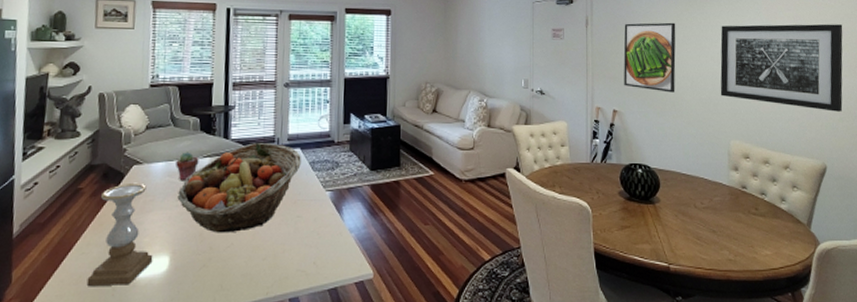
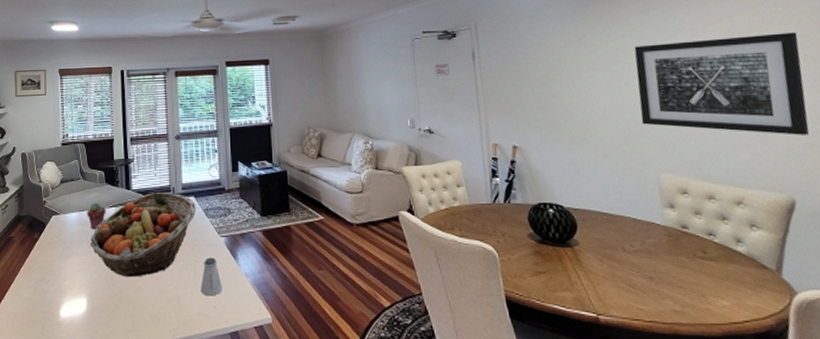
candle holder: present [86,182,153,286] -> none [21,231,73,324]
saltshaker: none [300,212,324,252] -> present [201,257,223,296]
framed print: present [623,22,676,93] -> none [516,47,585,124]

